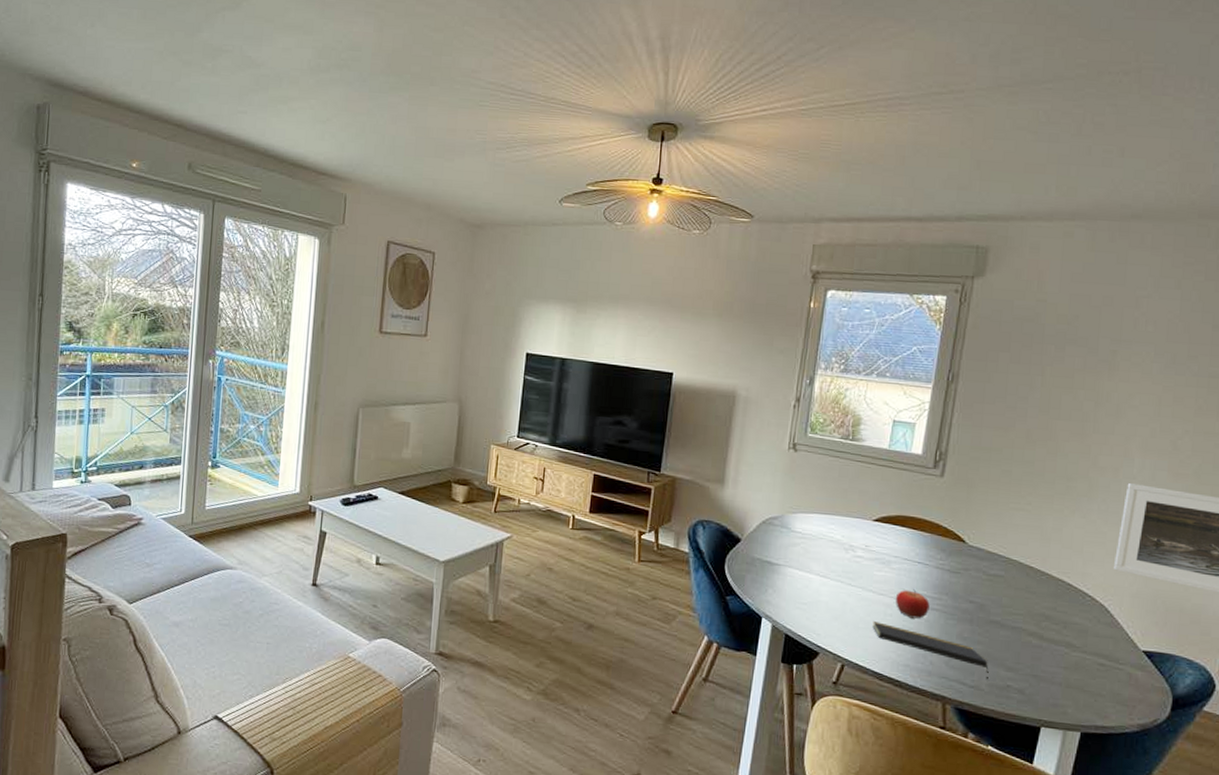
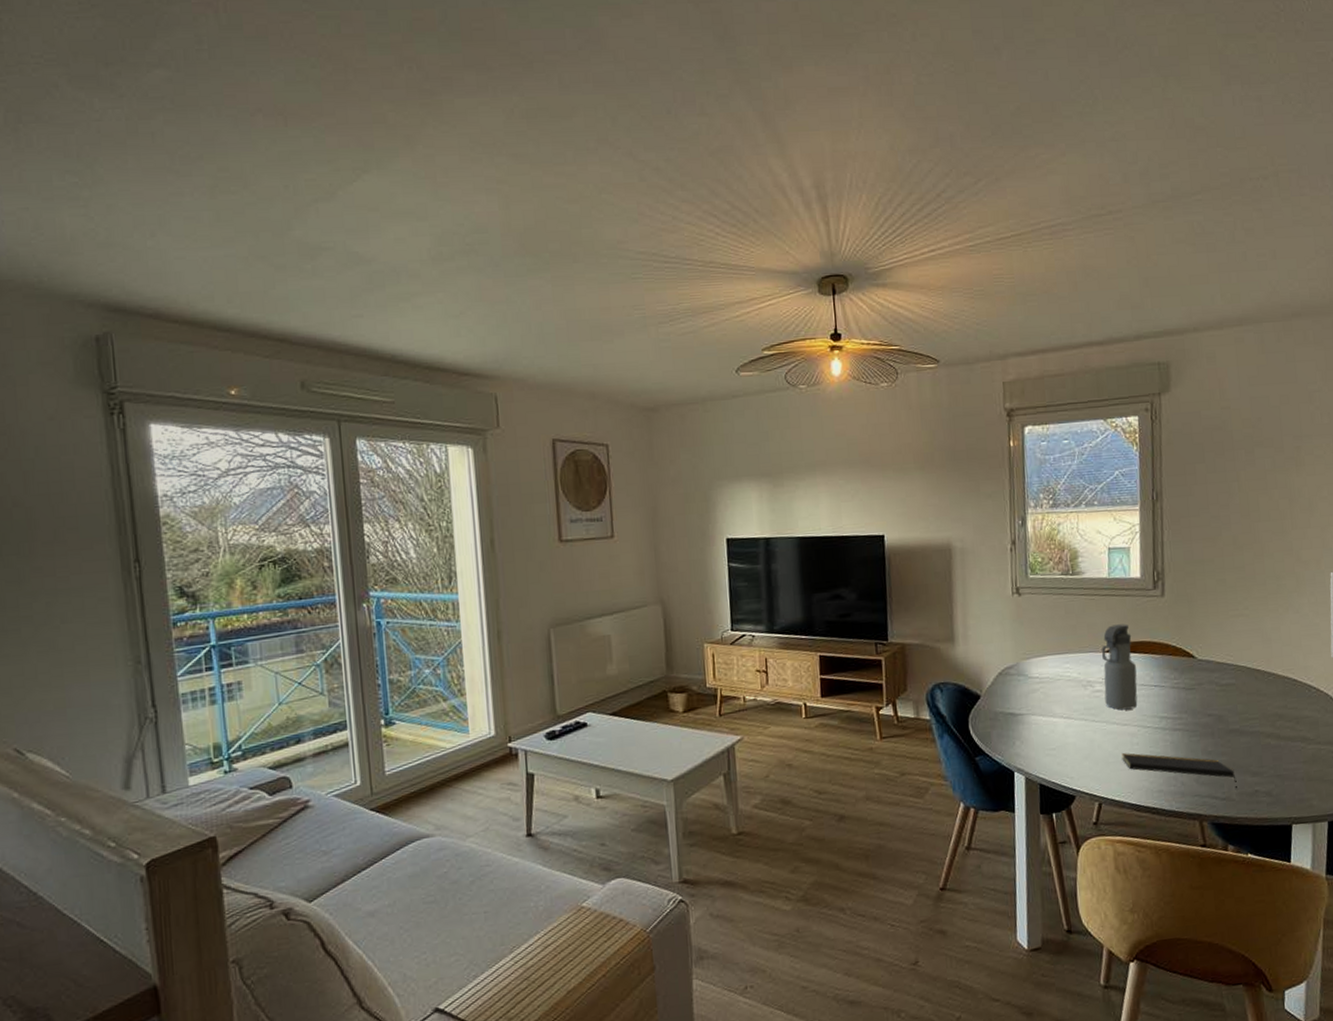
water bottle: none [864,495,903,581] -> present [1102,624,1138,710]
fruit: present [896,588,930,619] -> none [1139,712,1172,743]

